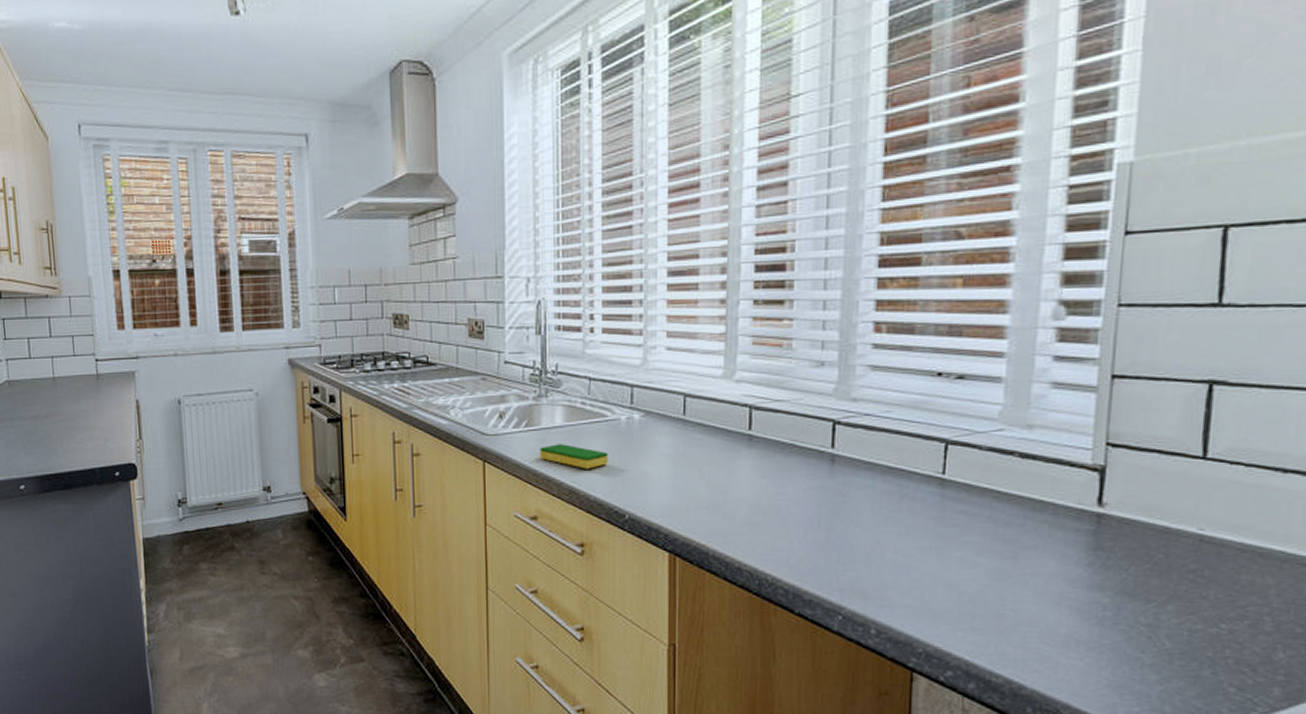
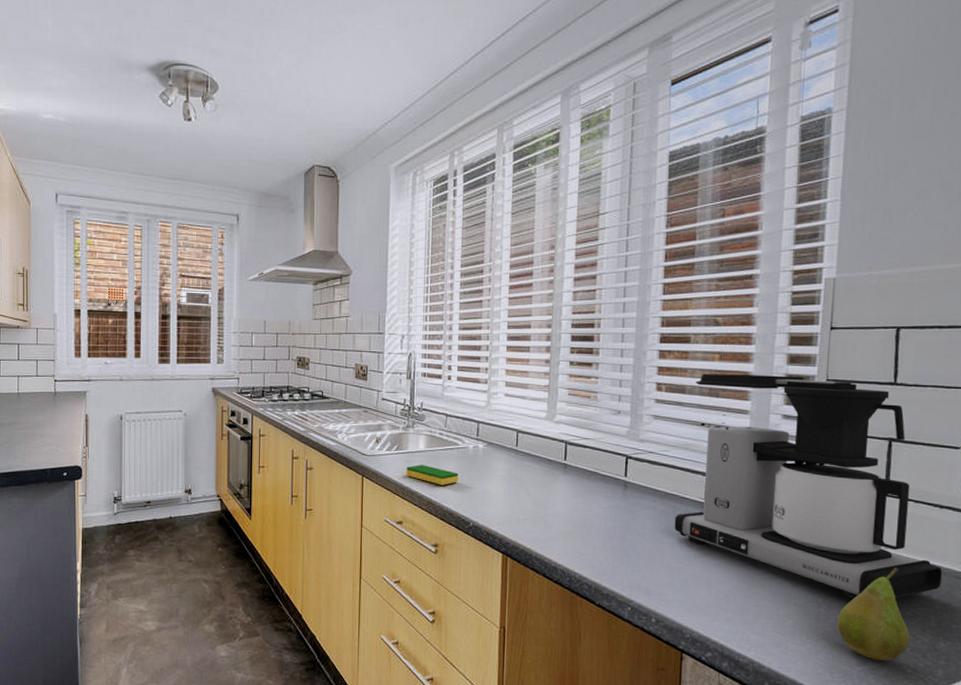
coffee maker: none [900,302,1285,598] -> present [674,374,943,600]
fruit: none [1128,555,1234,678] -> present [836,568,910,662]

